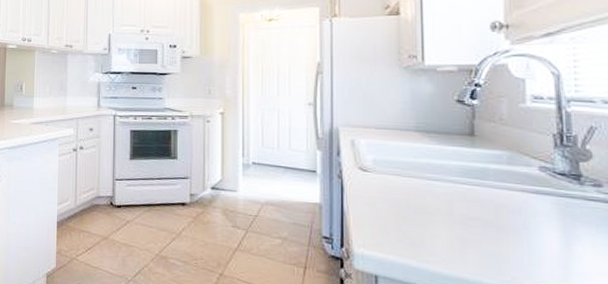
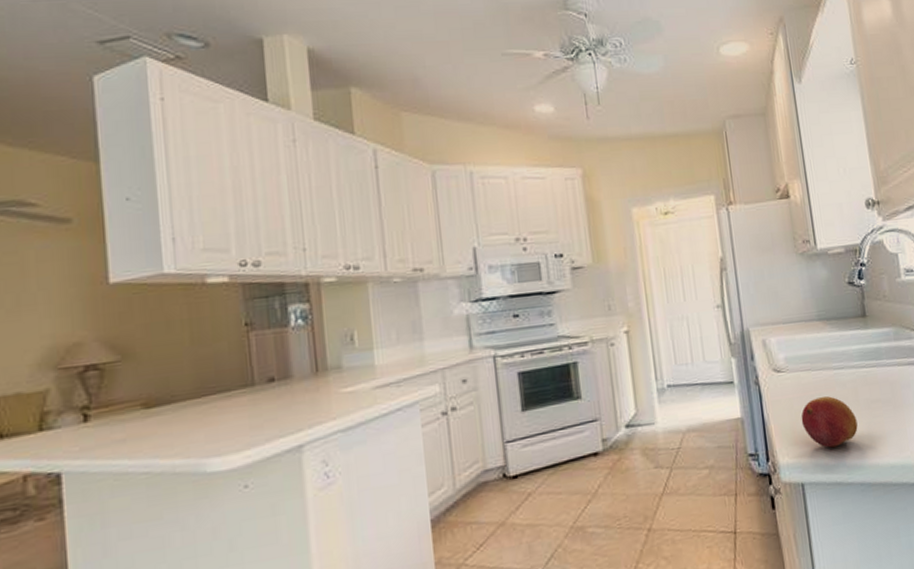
fruit: none [383,202,448,252] -> present [801,396,858,448]

